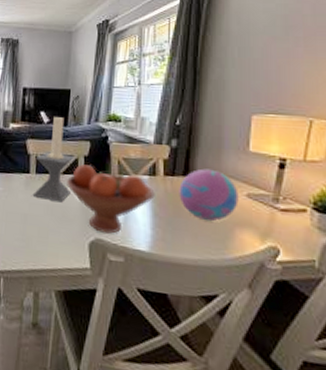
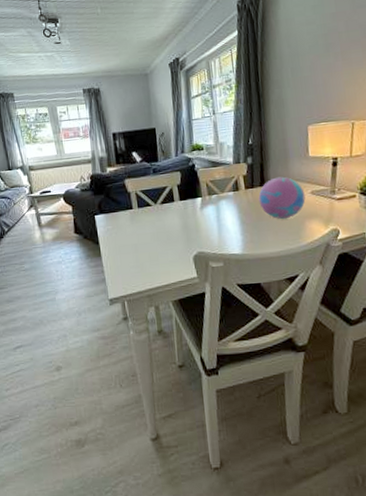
candle holder: present [32,117,74,203] -> none [135,154,171,229]
fruit bowl: present [67,164,155,234] -> none [166,192,240,246]

